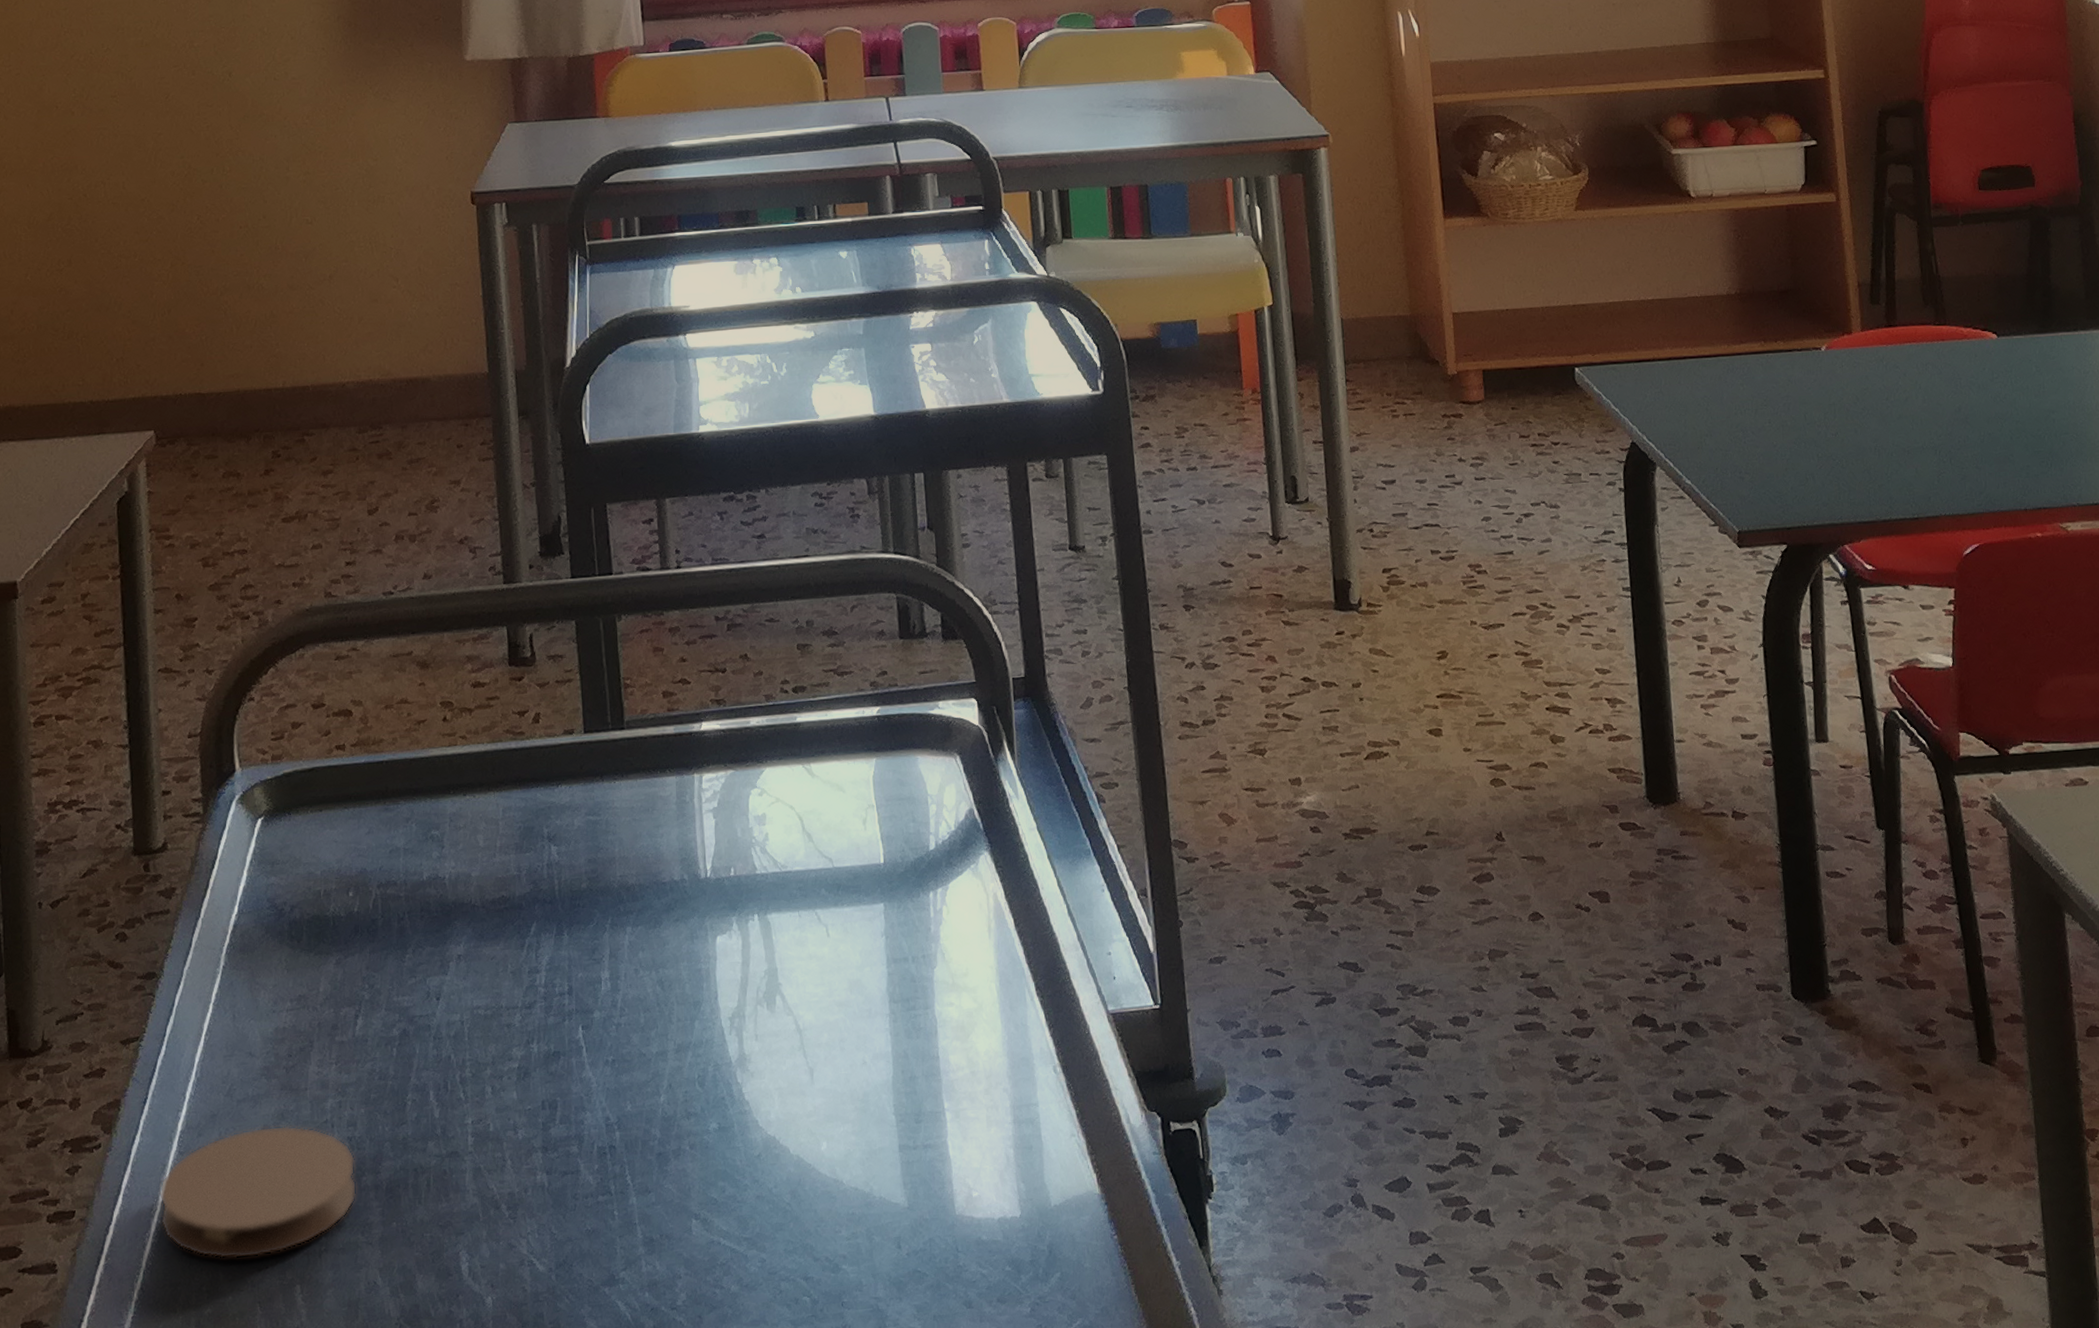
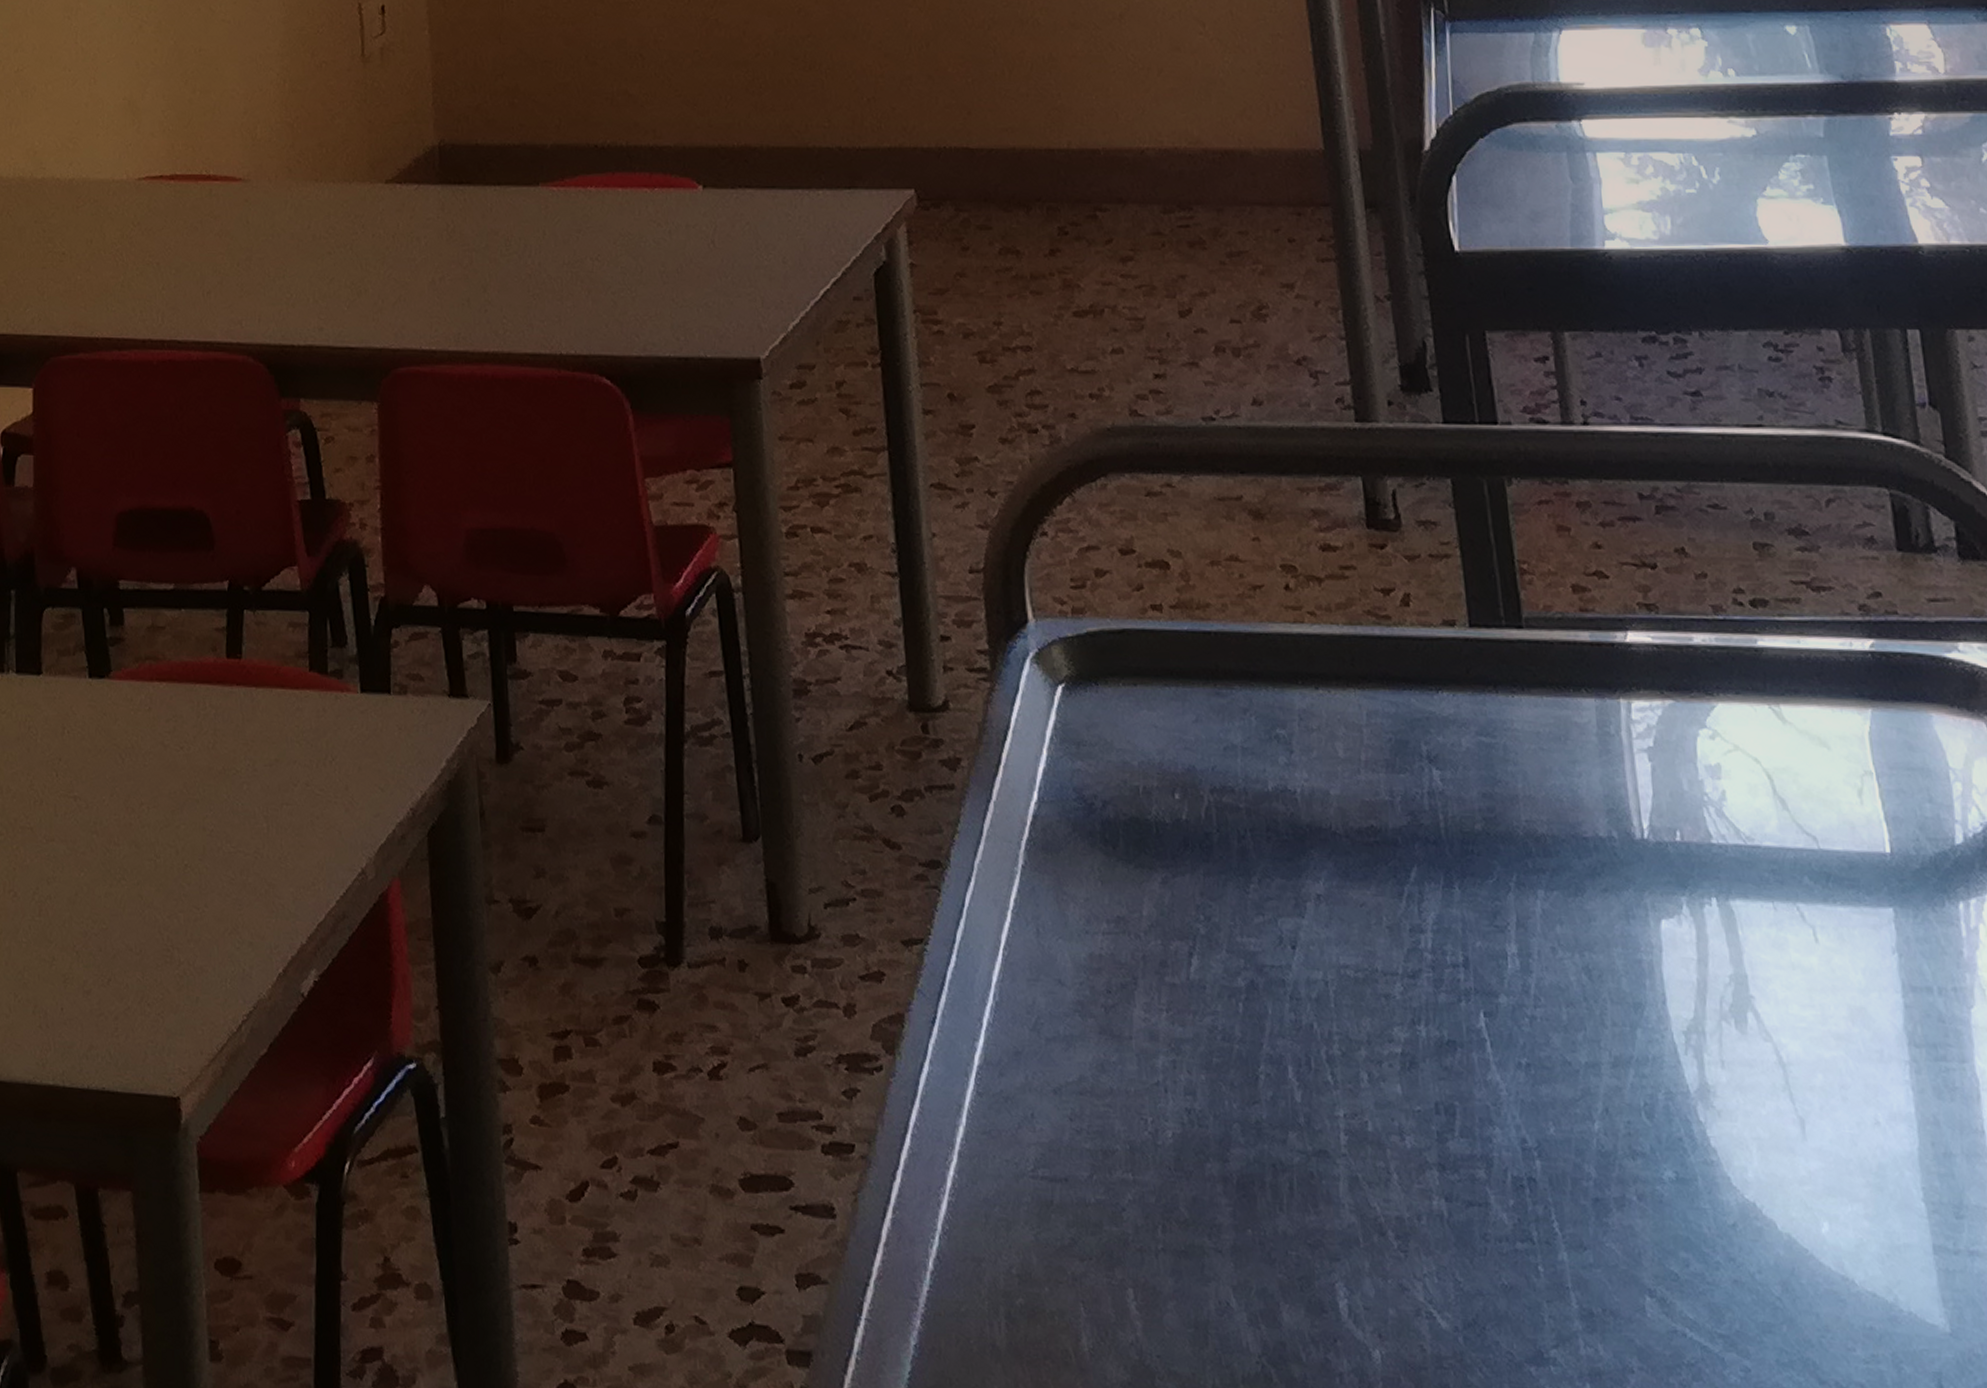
coaster: present [158,1125,357,1259] -> none [954,1077,1200,1244]

